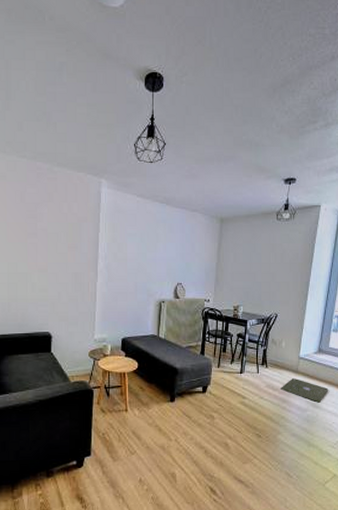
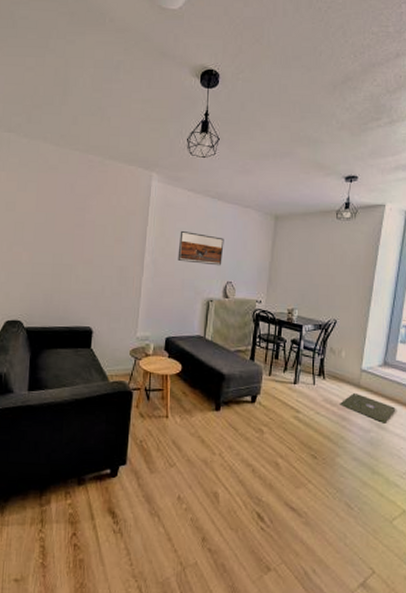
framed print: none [130,235,173,268] -> present [177,230,224,266]

